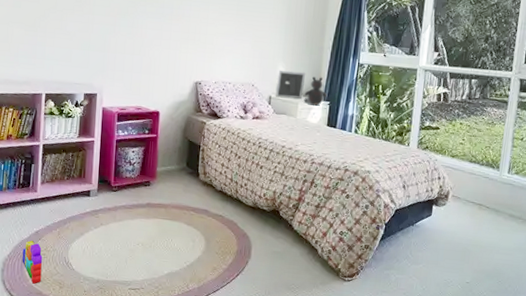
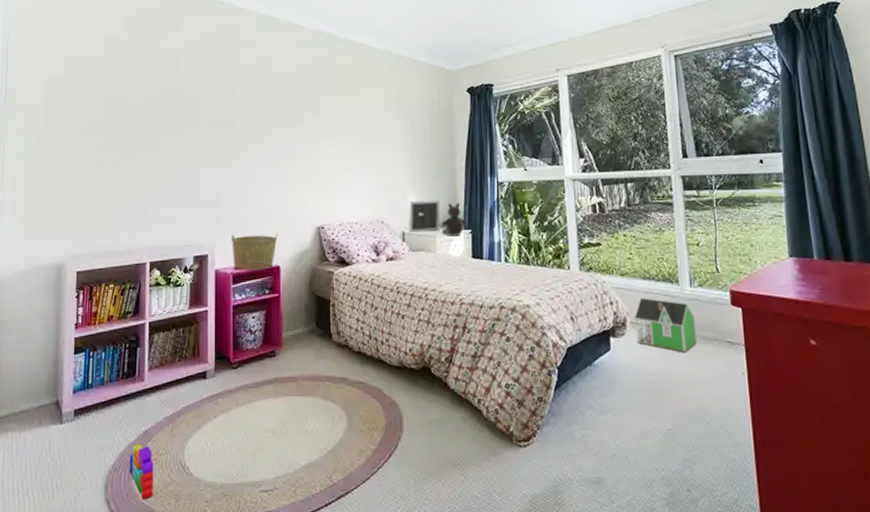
basket: none [118,78,160,113] -> present [232,234,278,271]
dollhouse: none [454,177,508,226] -> present [634,298,698,353]

